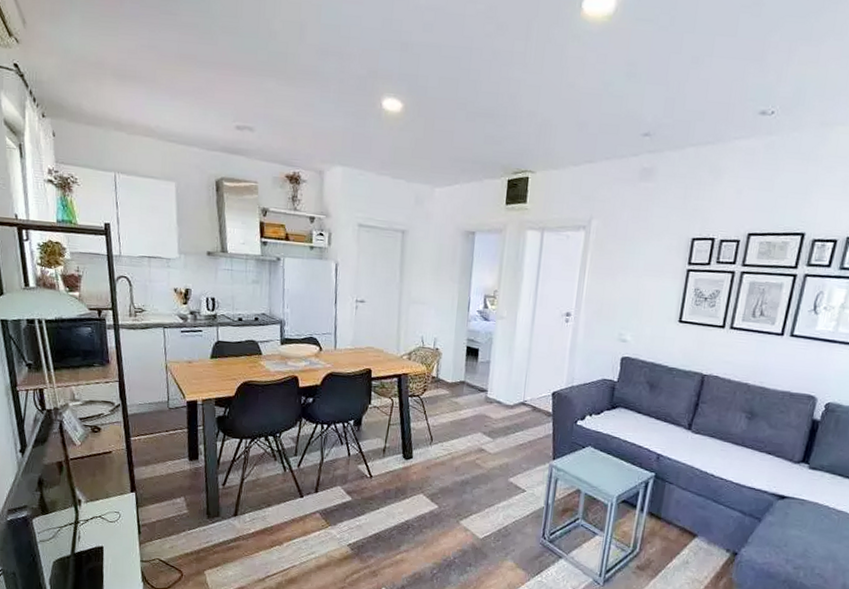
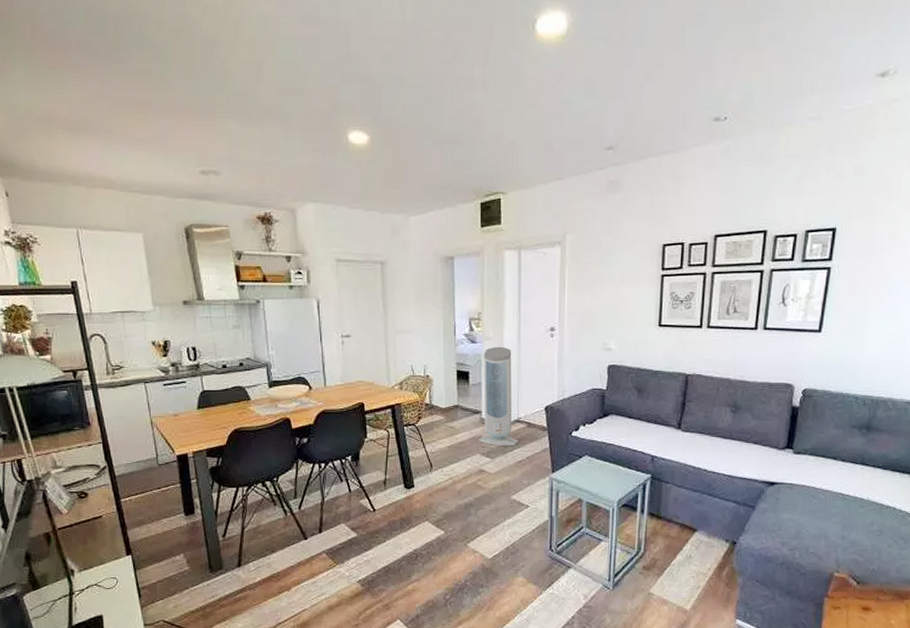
air purifier: none [481,326,524,429] -> present [479,346,518,447]

